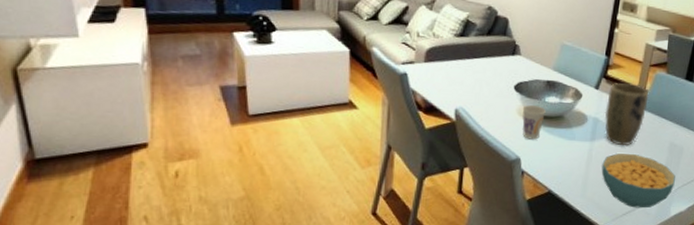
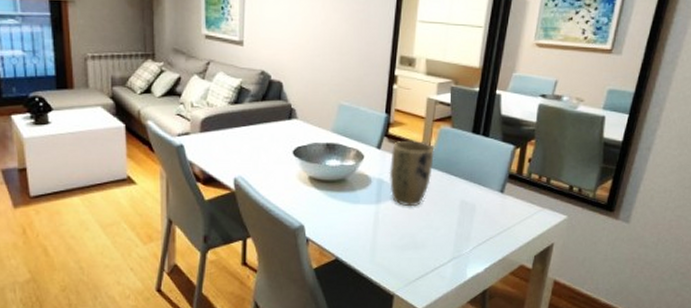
cup: present [522,105,546,140] -> none [302,170,327,205]
cereal bowl: present [601,153,676,209] -> none [390,214,469,272]

